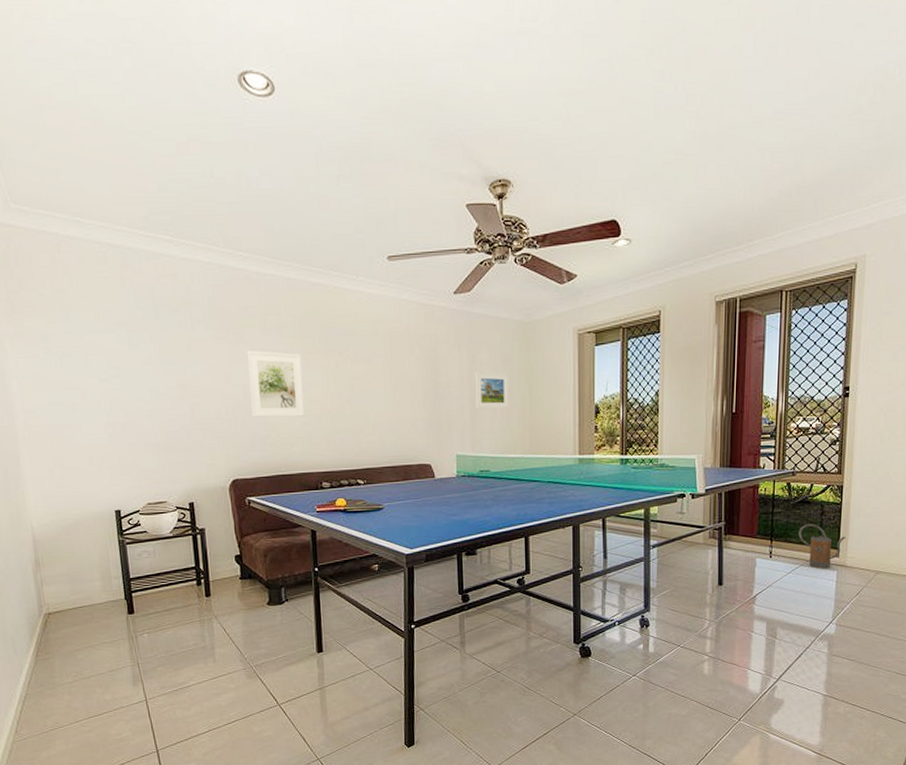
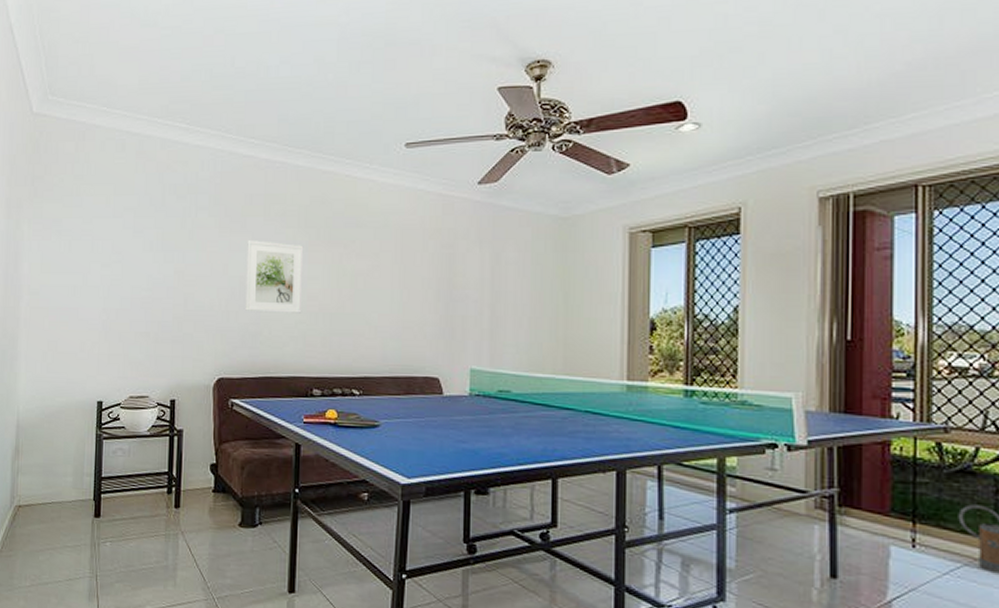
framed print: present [475,372,509,410] -> none [497,273,539,318]

